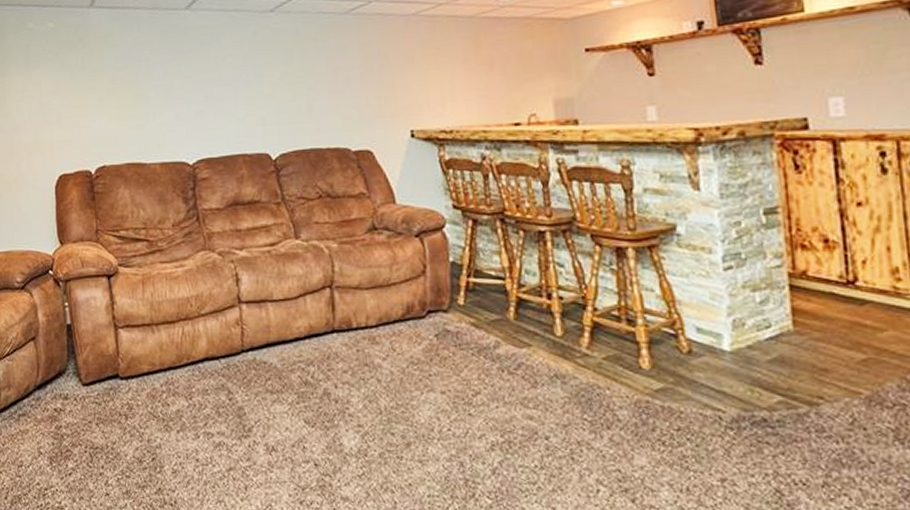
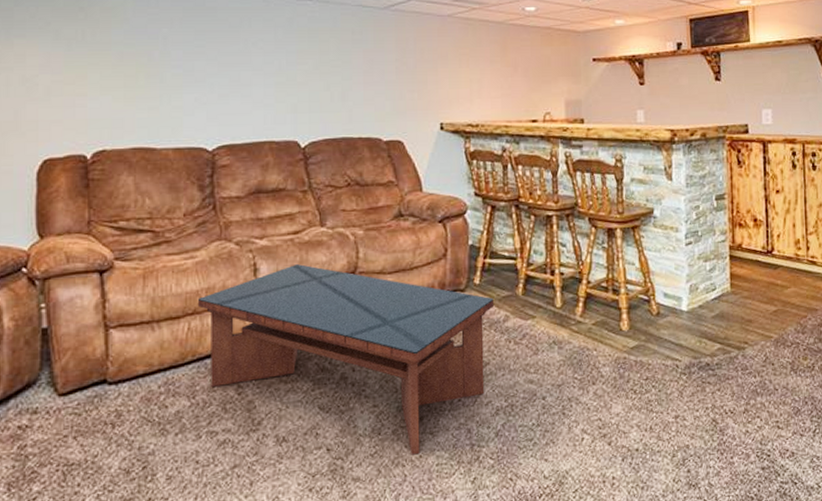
coffee table: none [188,276,481,482] -> present [197,264,493,455]

